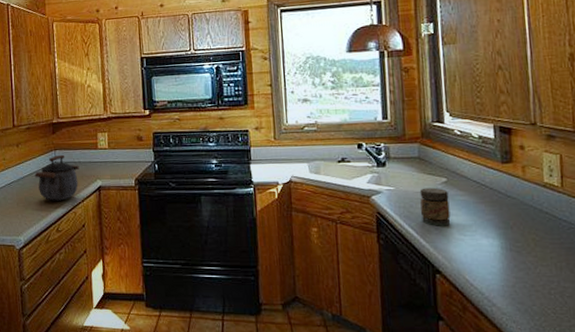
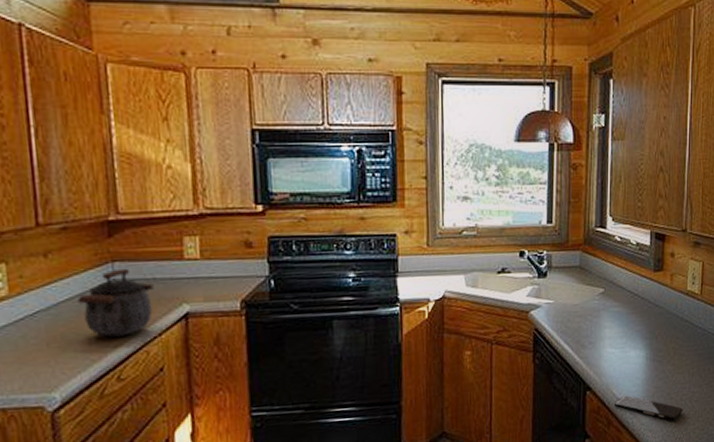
jar: present [419,187,451,226] -> none [578,299,604,341]
smartphone: none [469,282,553,315] -> present [615,395,683,421]

